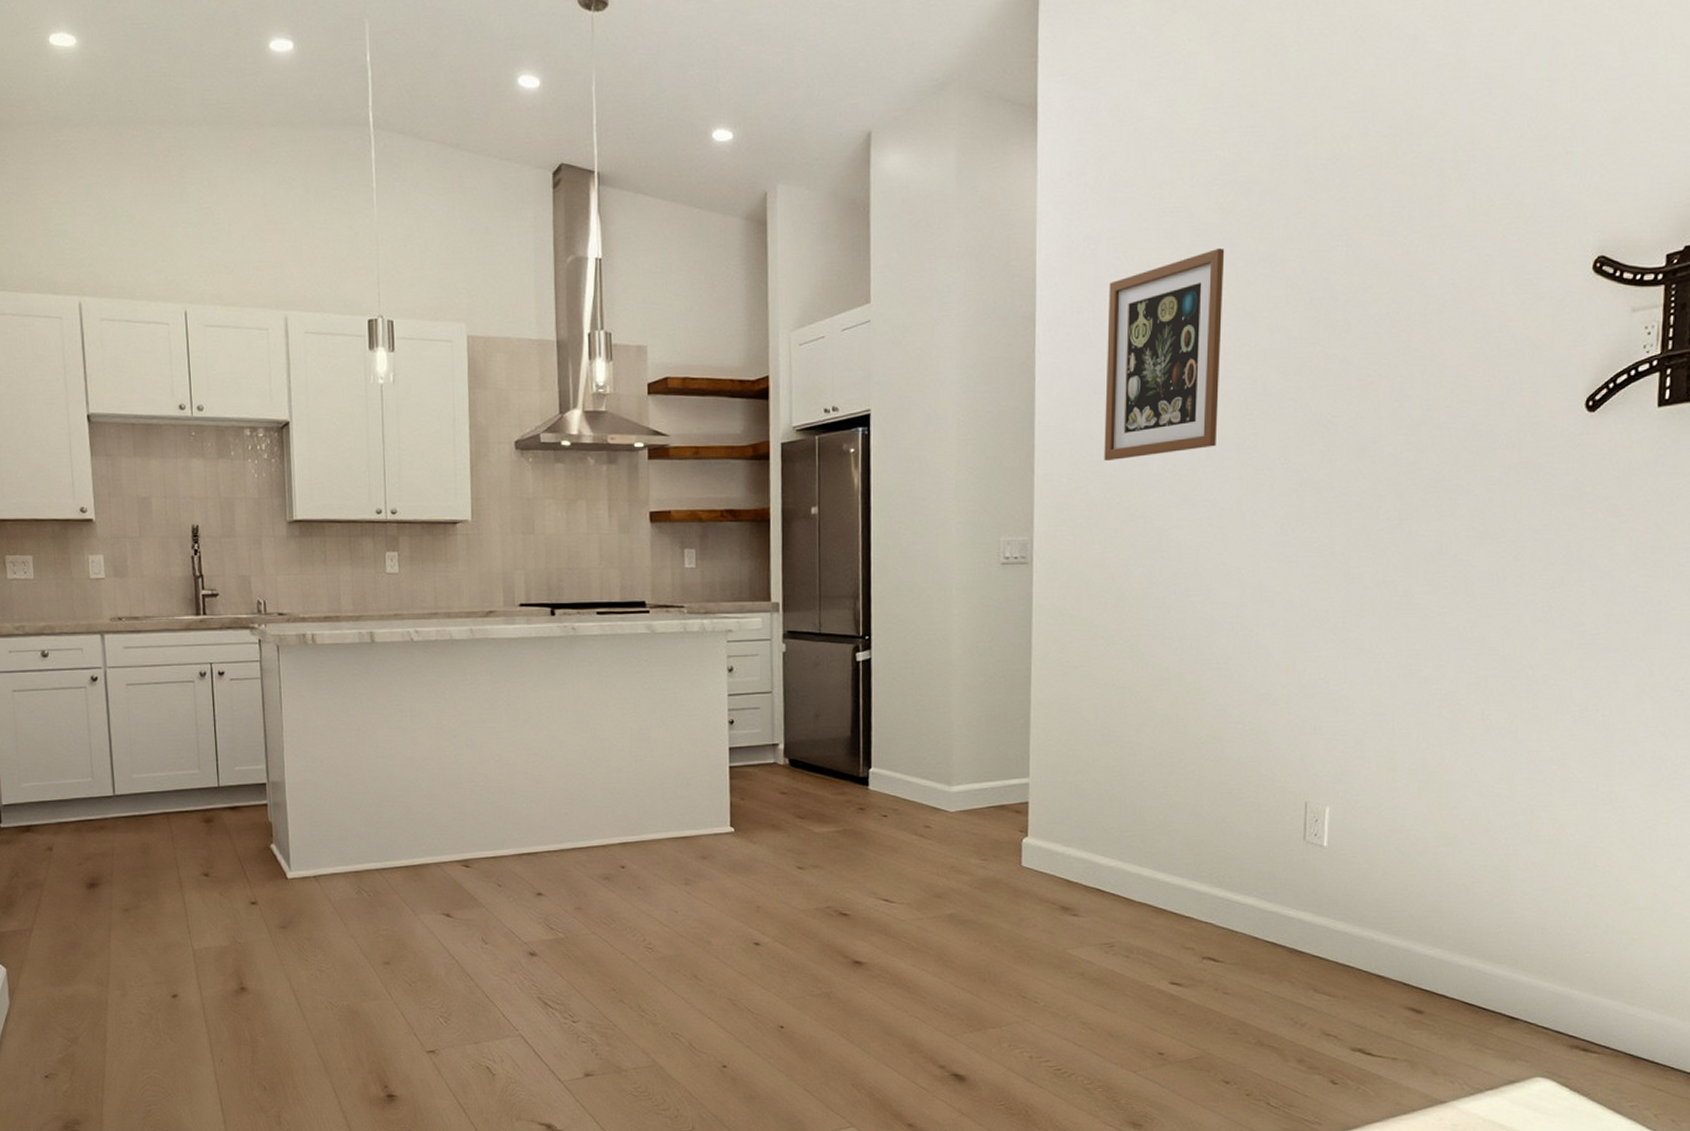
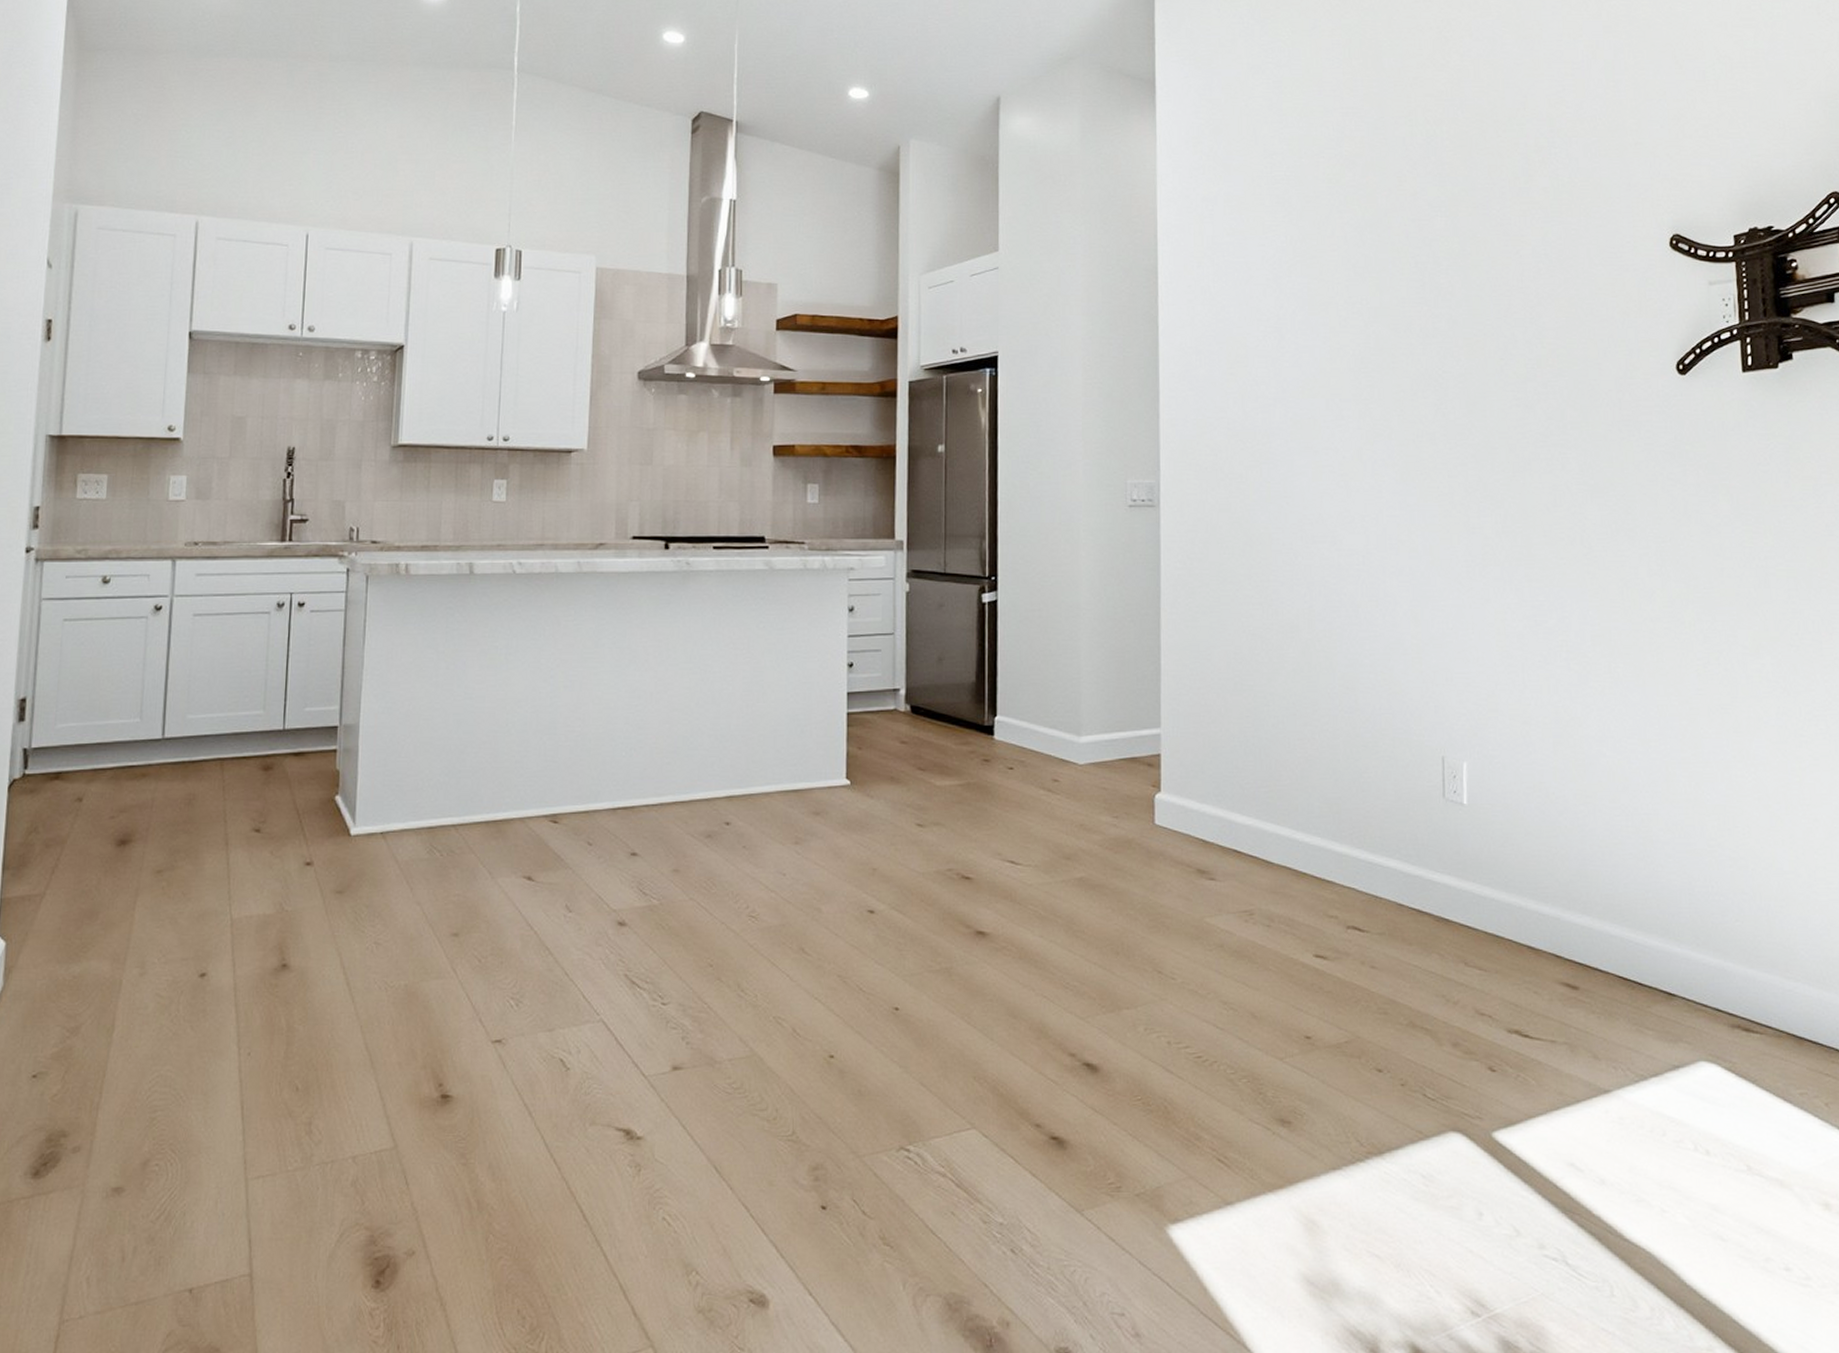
wall art: present [1104,247,1225,460] -> none [1226,213,1335,407]

